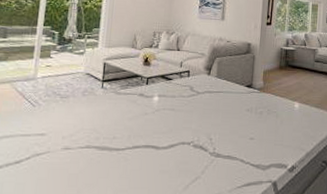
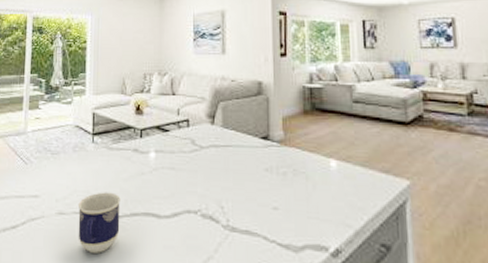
cup: none [82,129,125,180] -> present [77,192,121,253]

